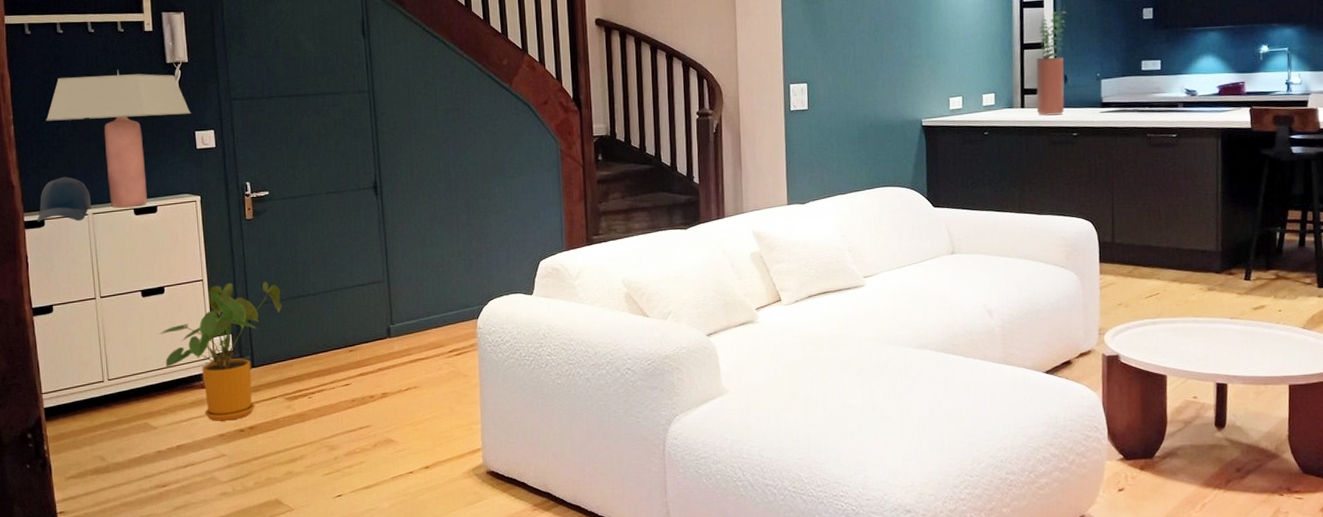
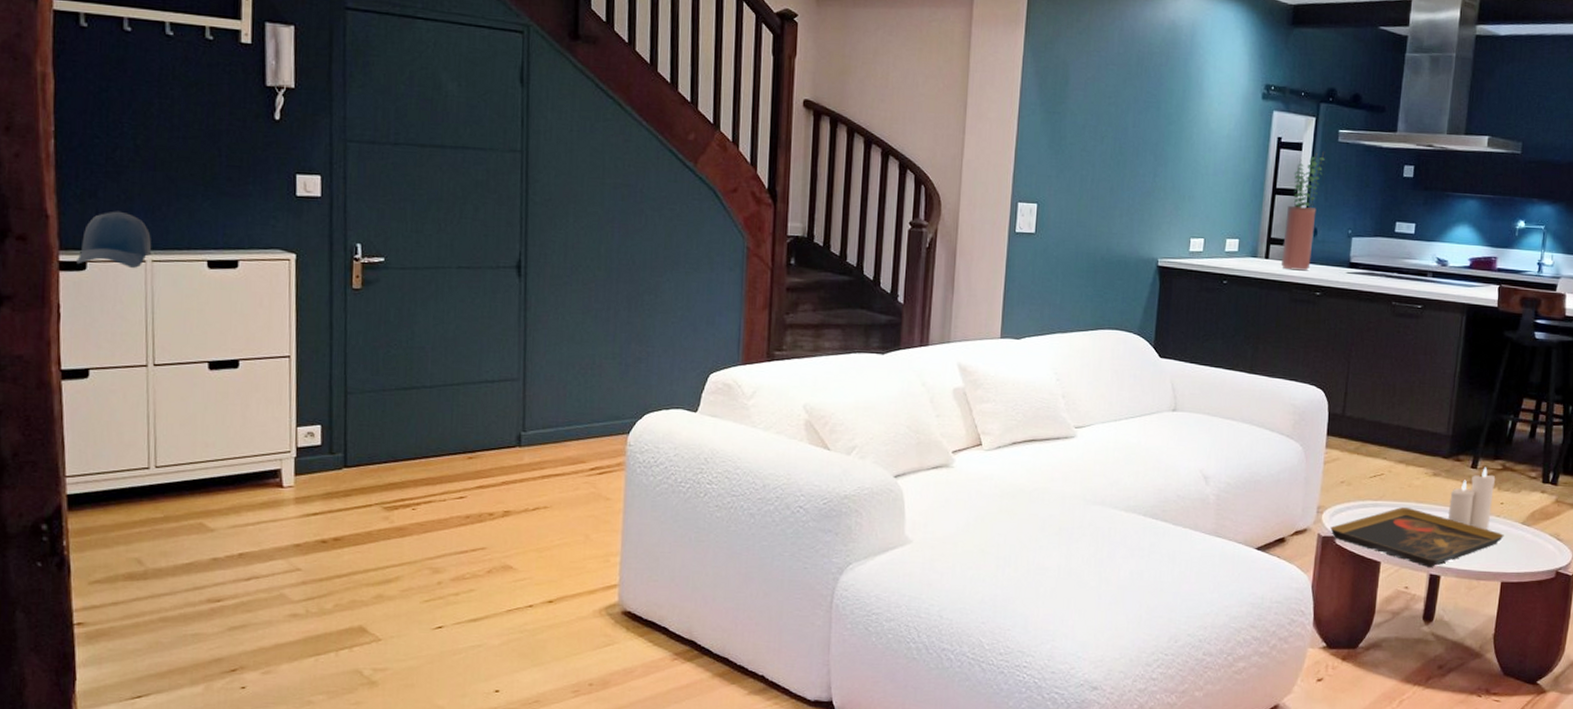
table lamp: present [46,69,191,208] -> none [99,86,293,260]
house plant: present [158,282,282,421] -> none [226,363,389,529]
decorative tray: none [1113,322,1286,377] -> present [1330,507,1504,567]
candle: none [1227,277,1271,337] -> present [1447,467,1496,530]

